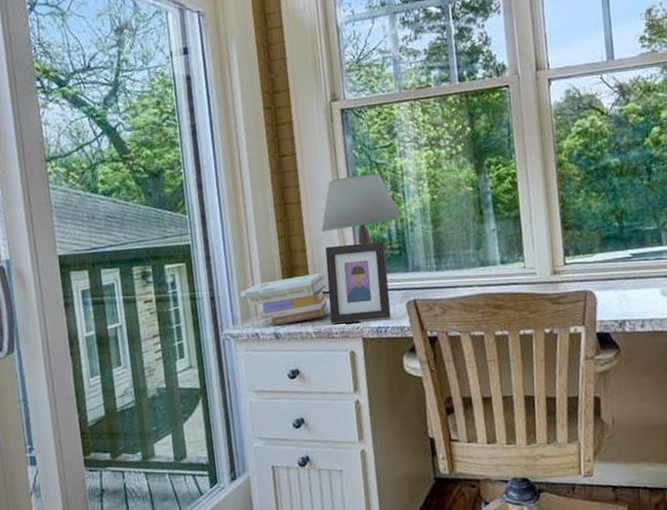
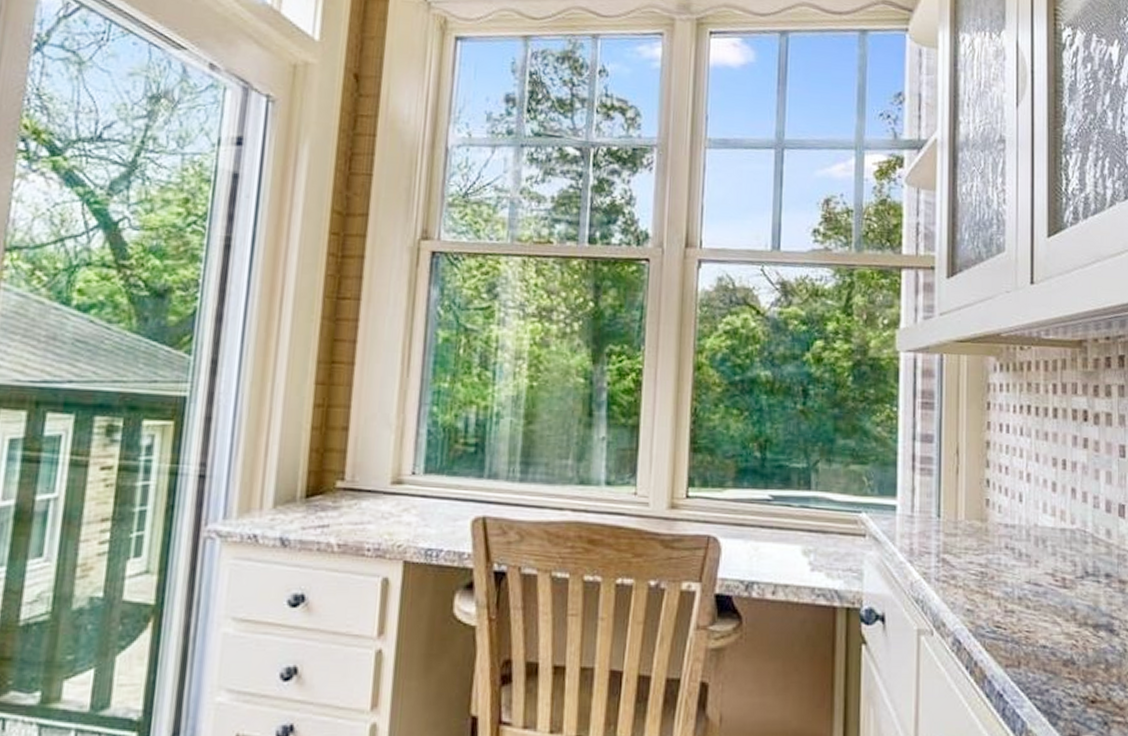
books: present [239,272,330,326] -> none [242,461,368,528]
table lamp: present [321,171,403,245] -> none [375,334,487,433]
picture frame: present [325,241,391,324] -> none [364,428,458,538]

